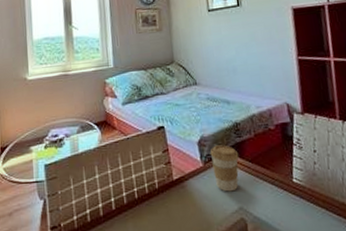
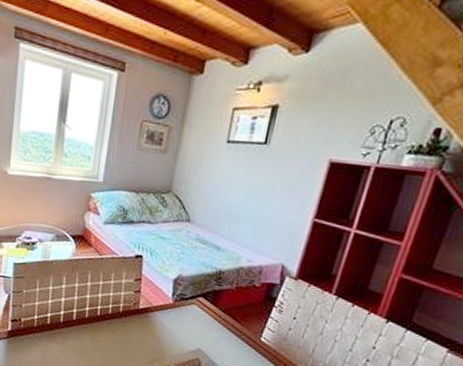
coffee cup: present [210,145,239,192] -> none [181,287,214,334]

